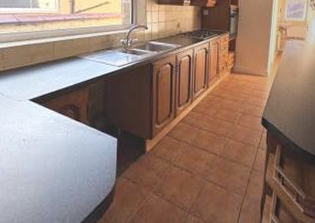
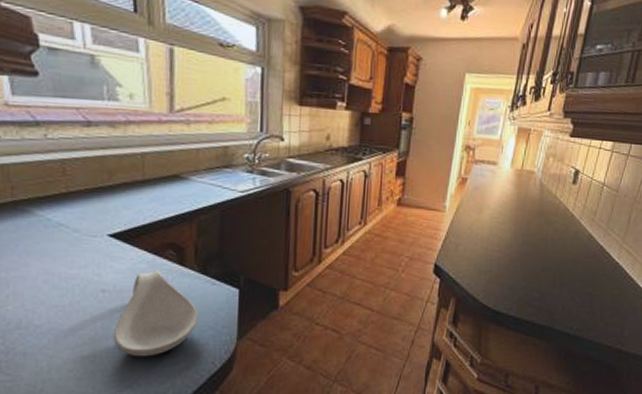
spoon rest: none [30,125,89,191] -> present [114,270,199,357]

